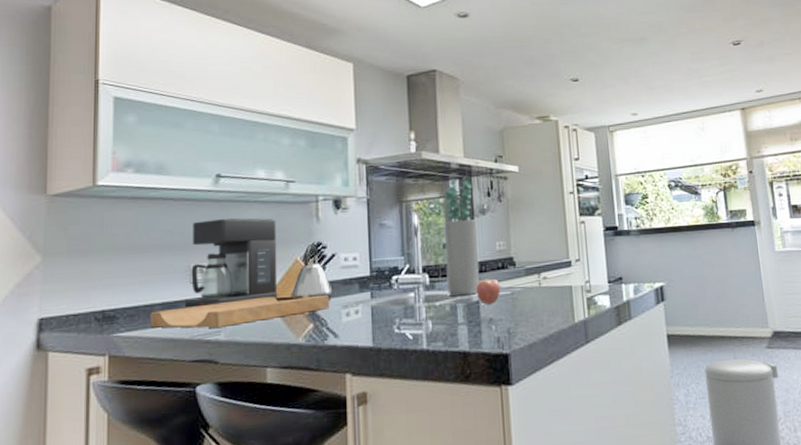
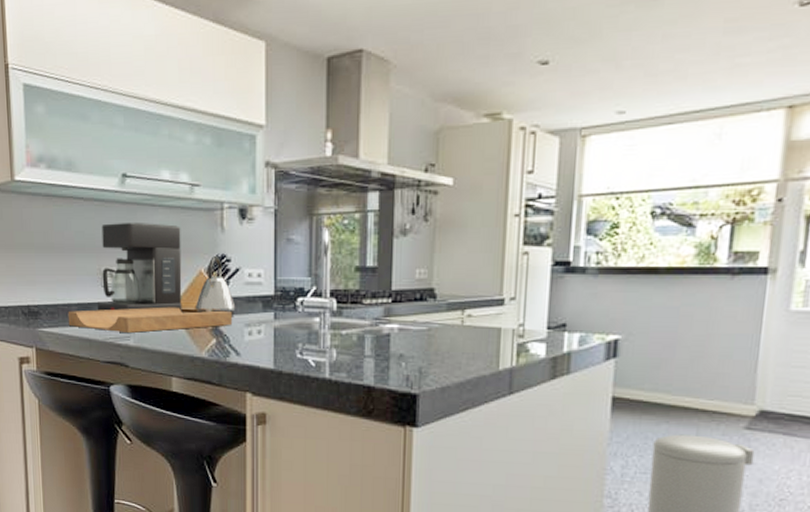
vase: present [444,169,479,297] -> none [356,179,396,326]
fruit: present [475,273,501,306] -> none [387,304,417,340]

